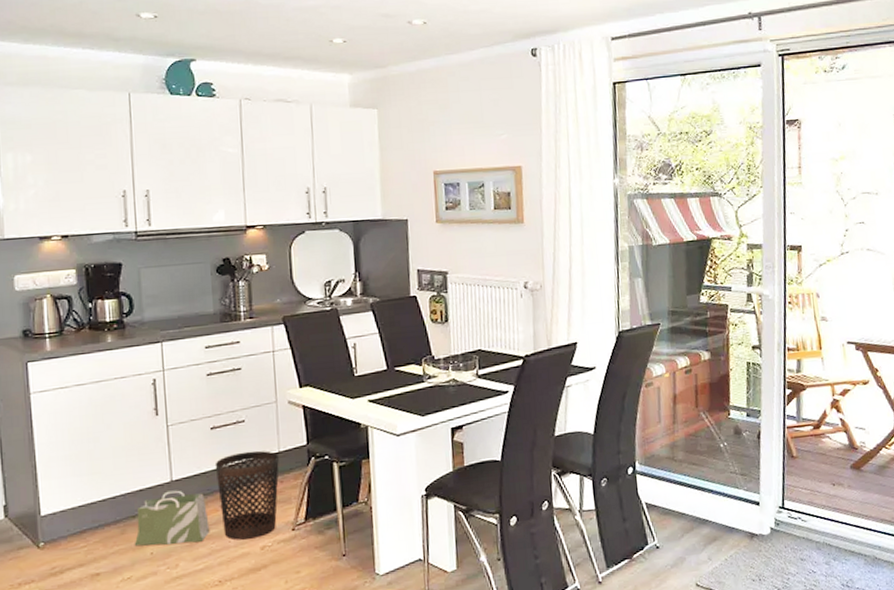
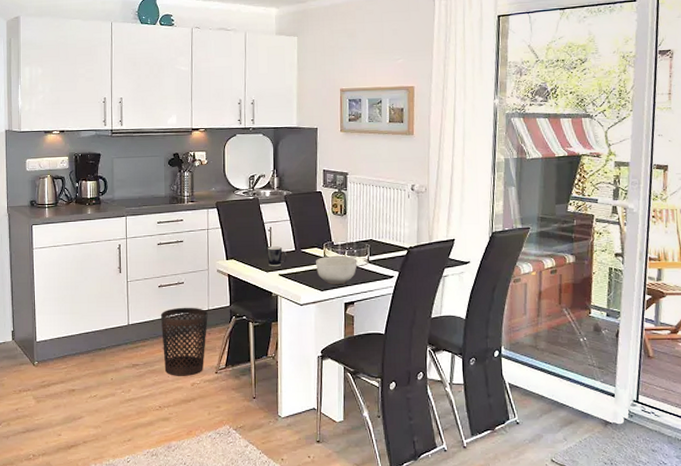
grocery bag: present [134,490,210,547] -> none [99,332,154,374]
mug: none [351,366,378,392] -> present [267,246,287,267]
bowl: none [412,372,465,407] -> present [315,256,357,284]

